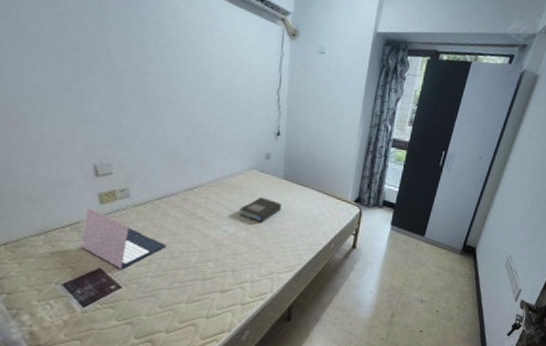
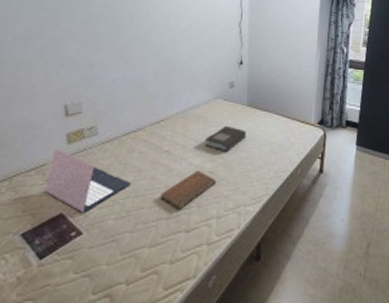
notebook: none [195,237,251,274] -> present [160,170,217,212]

